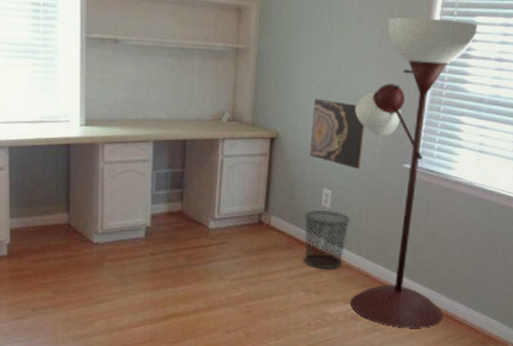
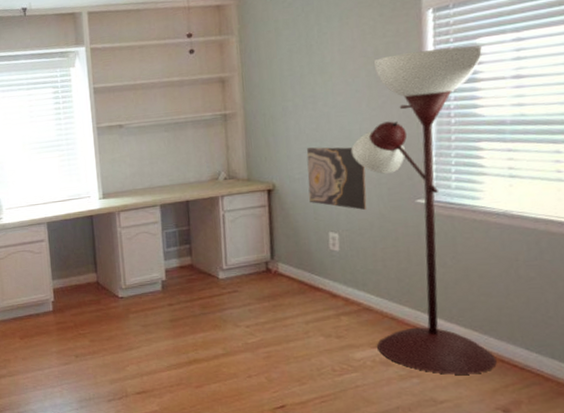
waste bin: present [304,211,350,269] -> none [313,254,363,313]

